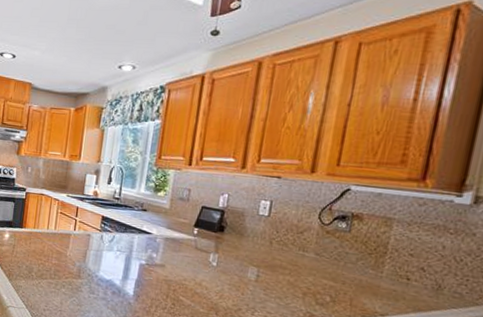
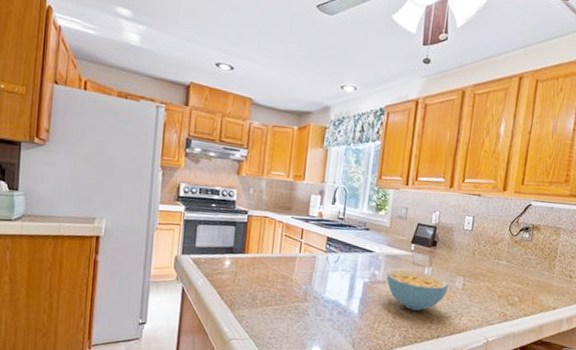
cereal bowl: none [165,253,239,300] -> present [386,269,449,311]

